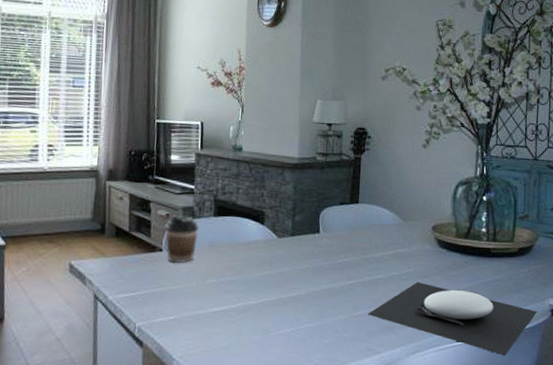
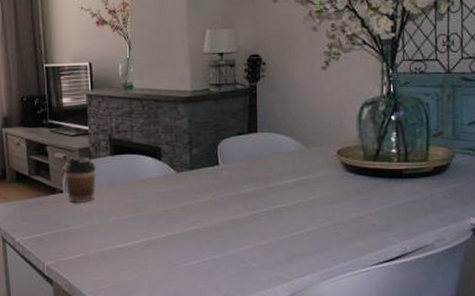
plate: present [367,282,537,356] -> none [274,208,457,278]

